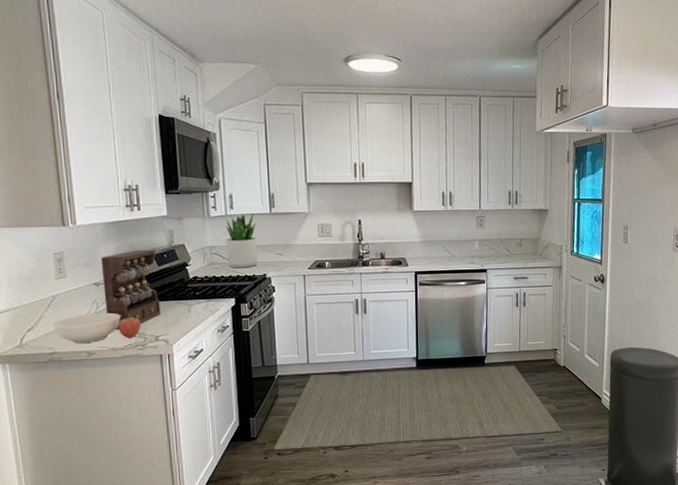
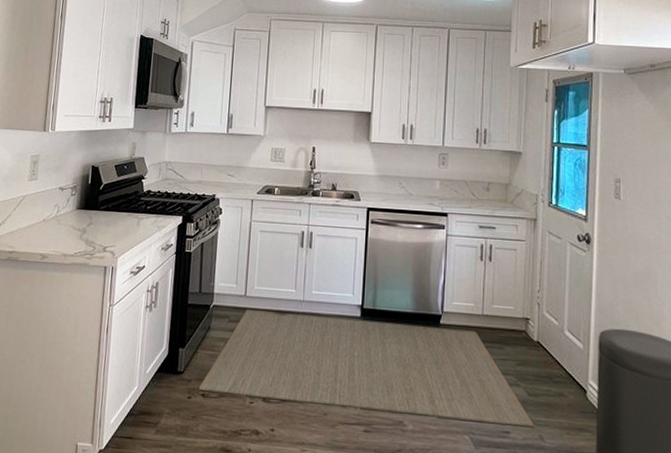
bowl: present [52,312,122,344] -> none [17,216,77,246]
spice rack: present [100,249,162,331] -> none [65,159,118,237]
fruit: present [117,314,141,338] -> none [71,221,93,246]
planter: present [225,213,258,269] -> none [181,131,212,187]

